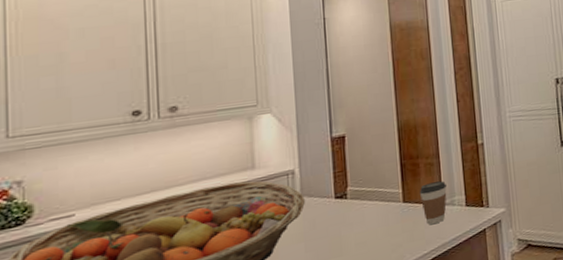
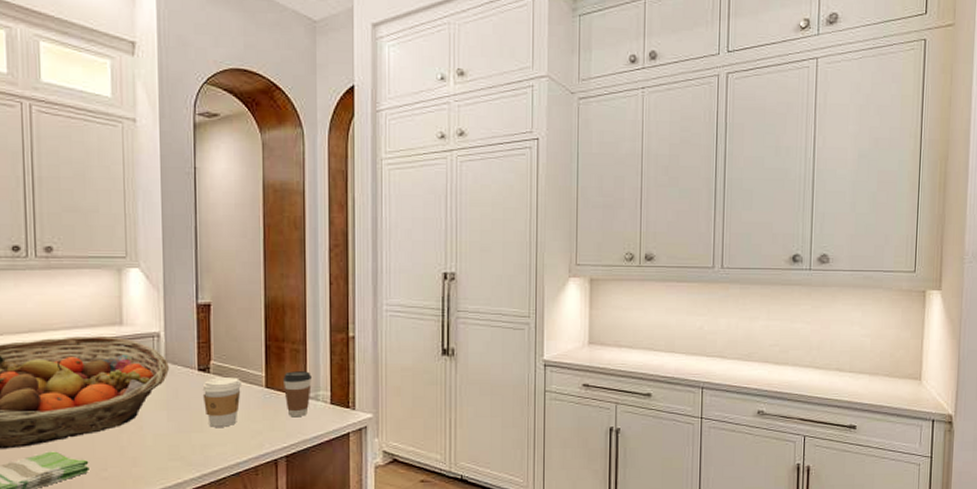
coffee cup: none [340,198,379,250] -> present [202,377,241,427]

